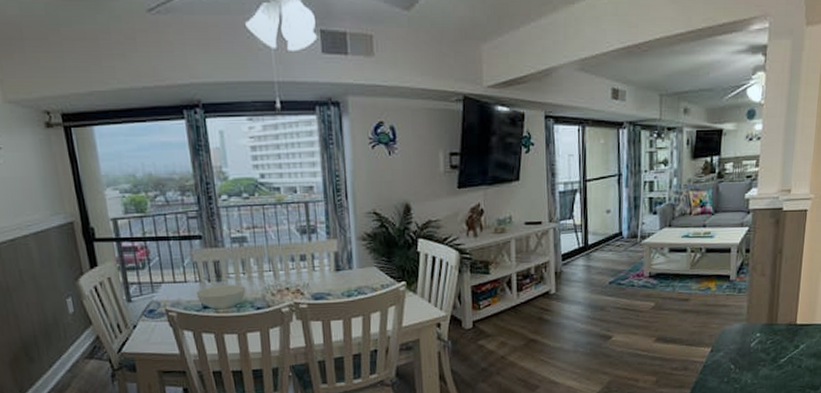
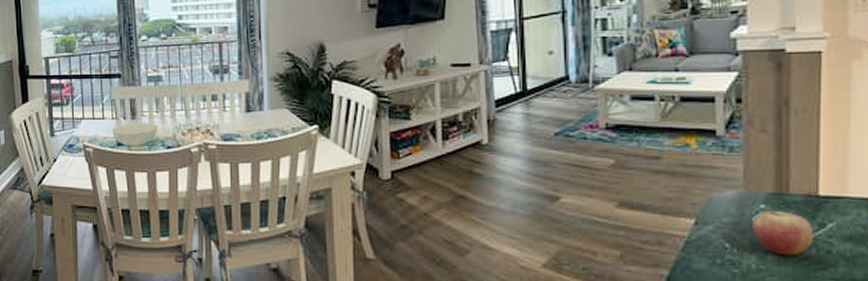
fruit: none [750,335,792,372] -> present [752,207,814,256]

